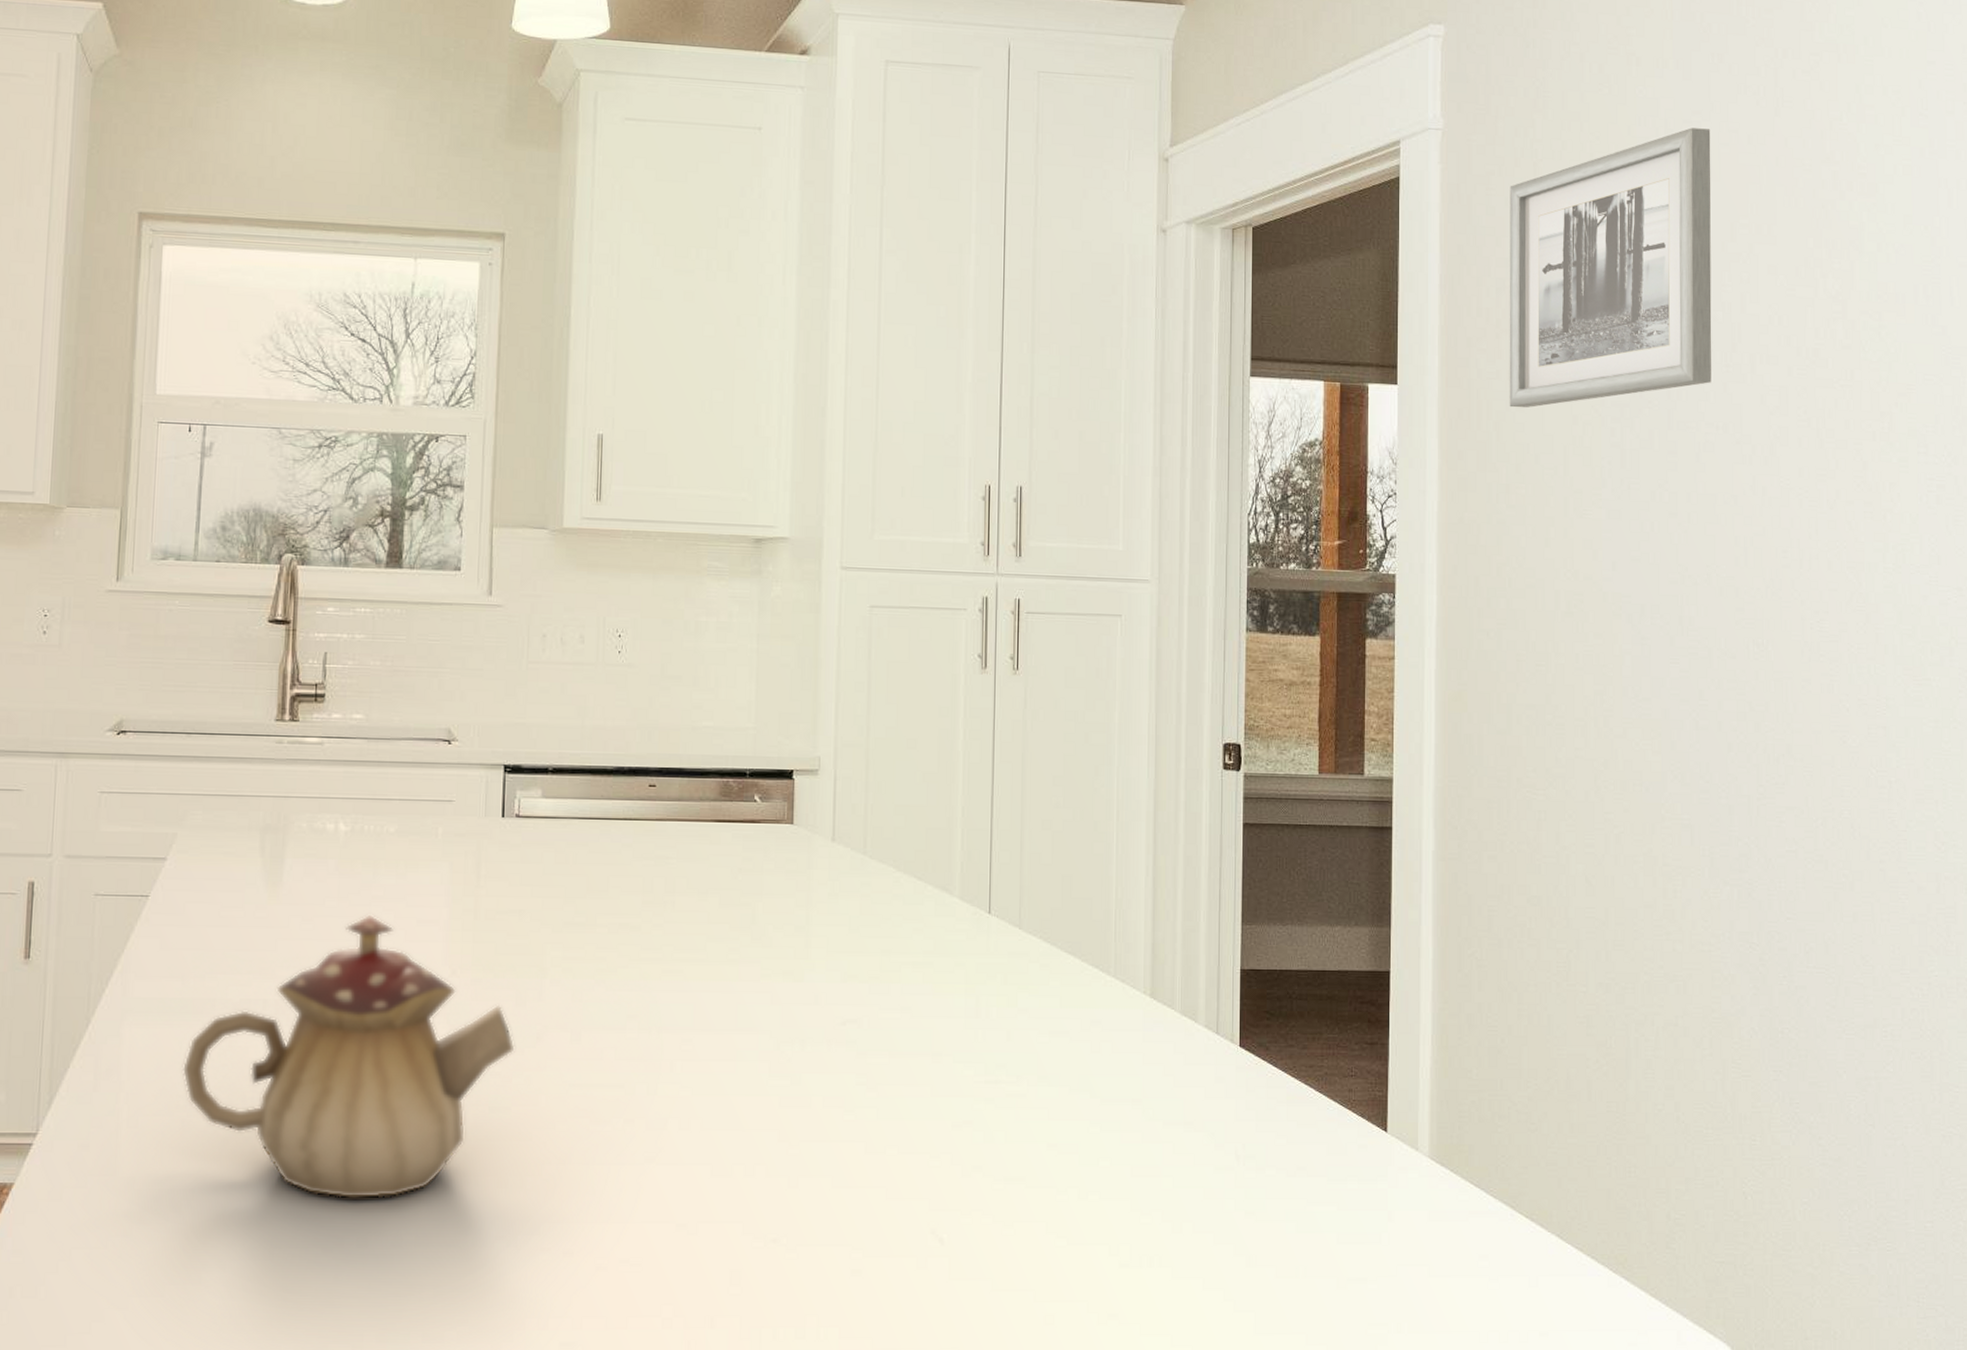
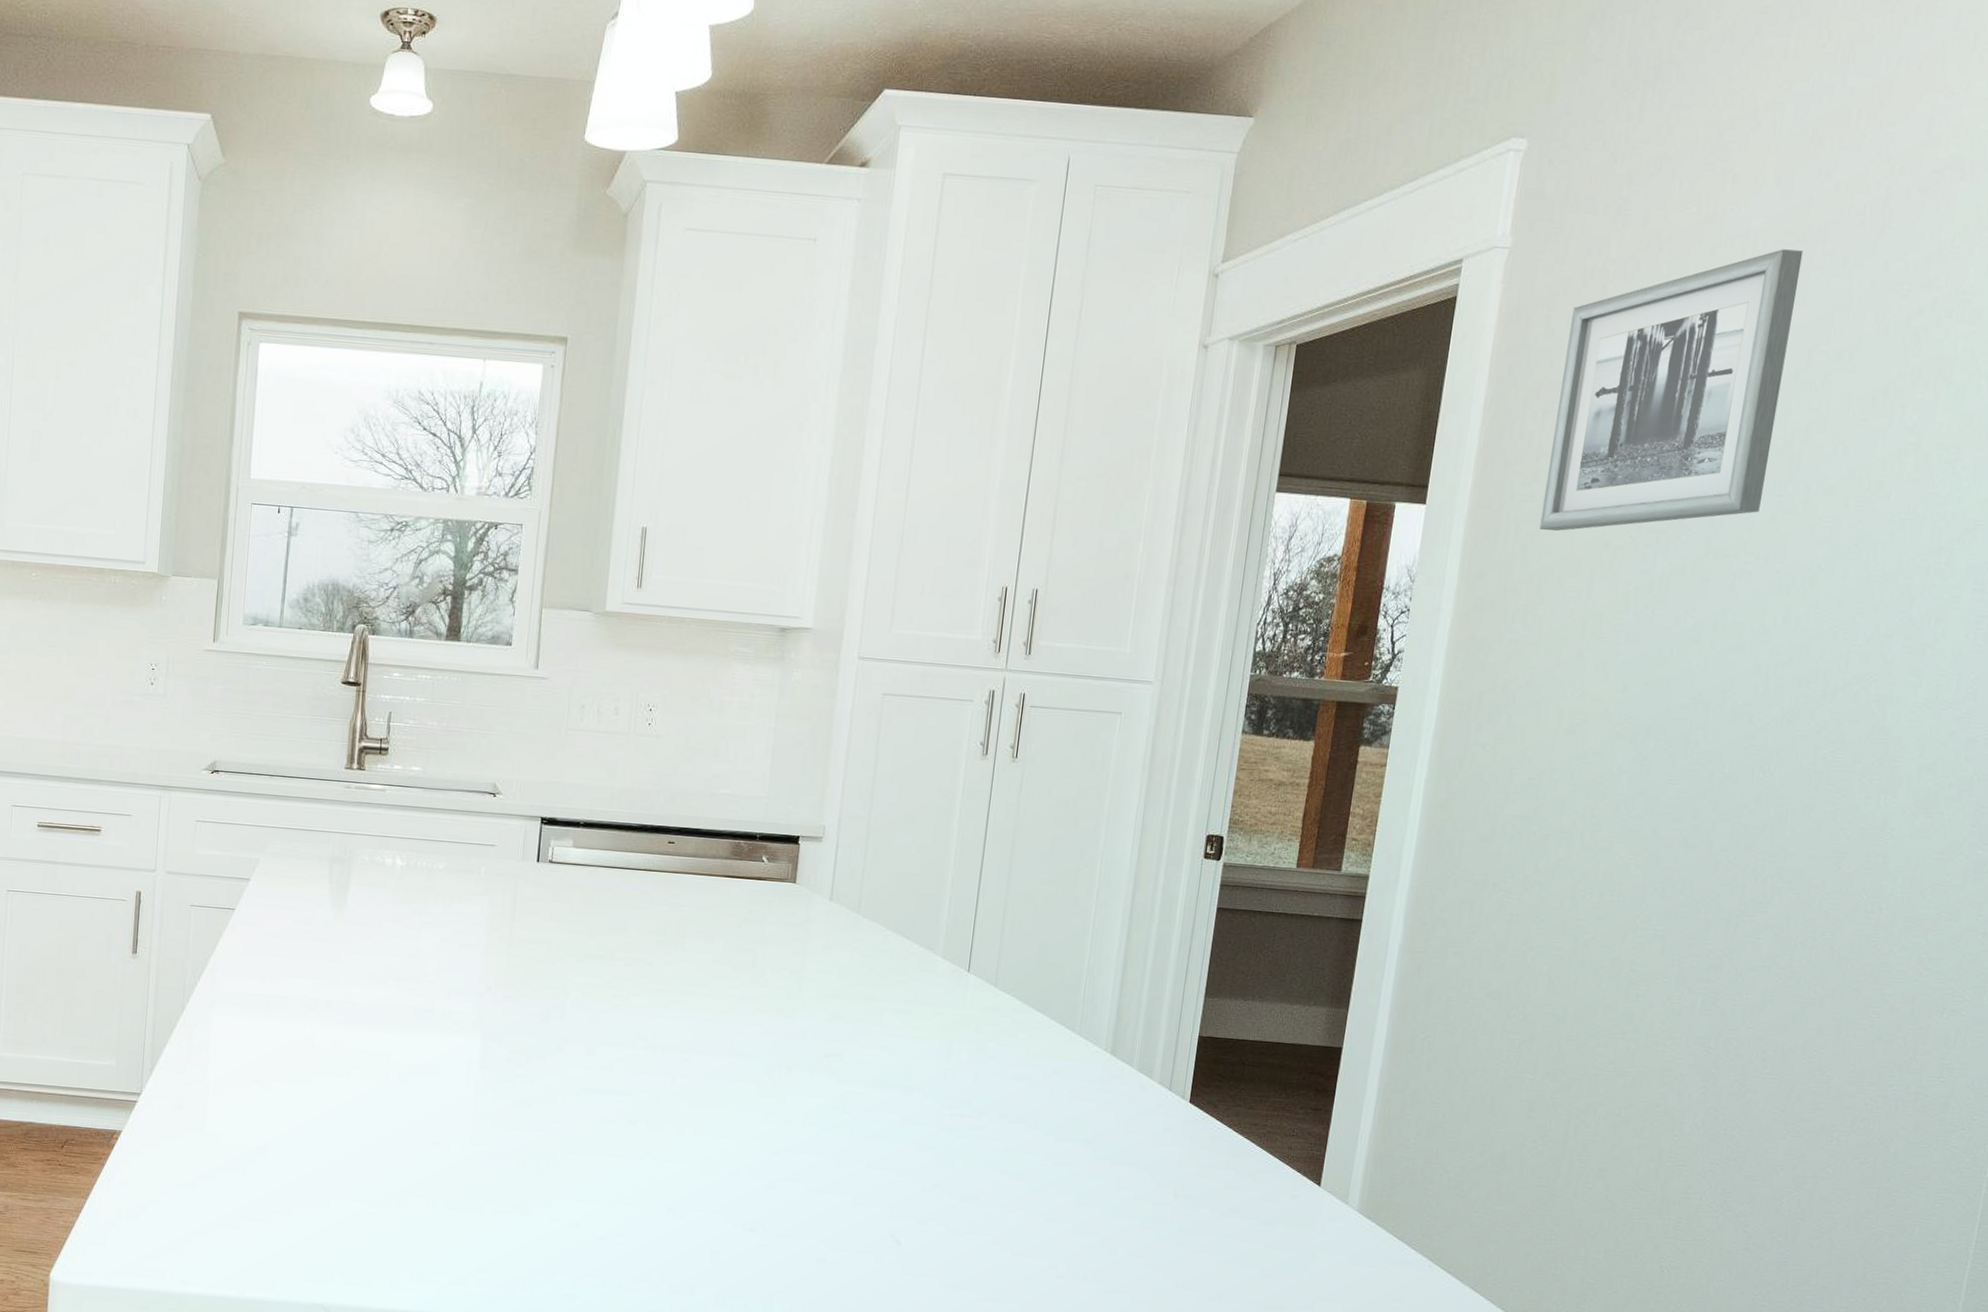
teapot: present [181,915,515,1199] -> none [258,937,538,1168]

